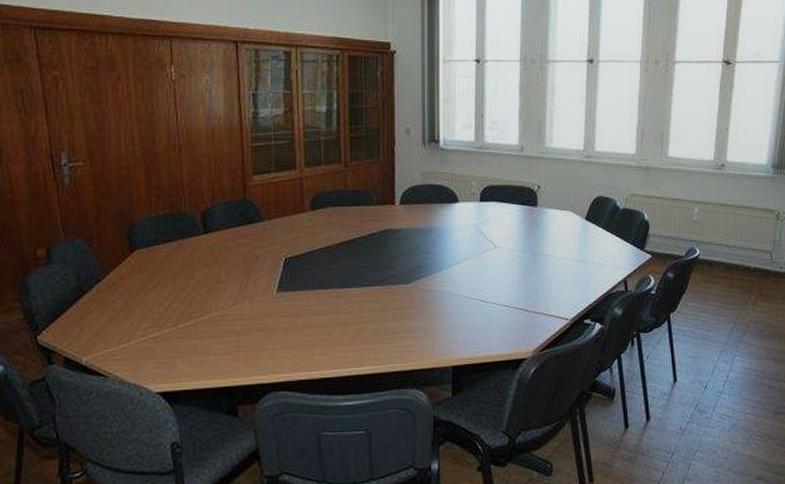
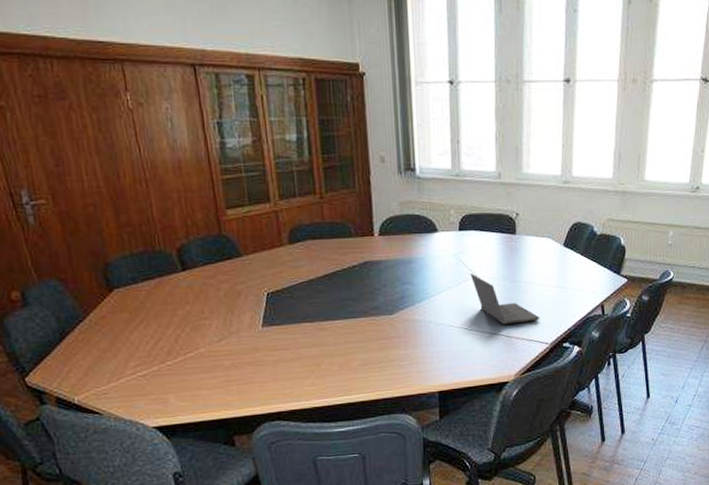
laptop computer: none [489,244,560,298] -> present [470,273,540,325]

